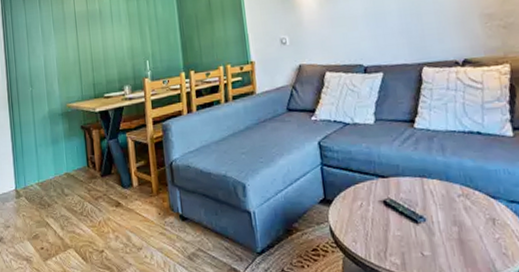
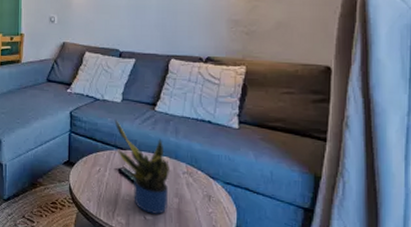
potted plant: none [370,143,447,248] -> present [114,119,171,214]

